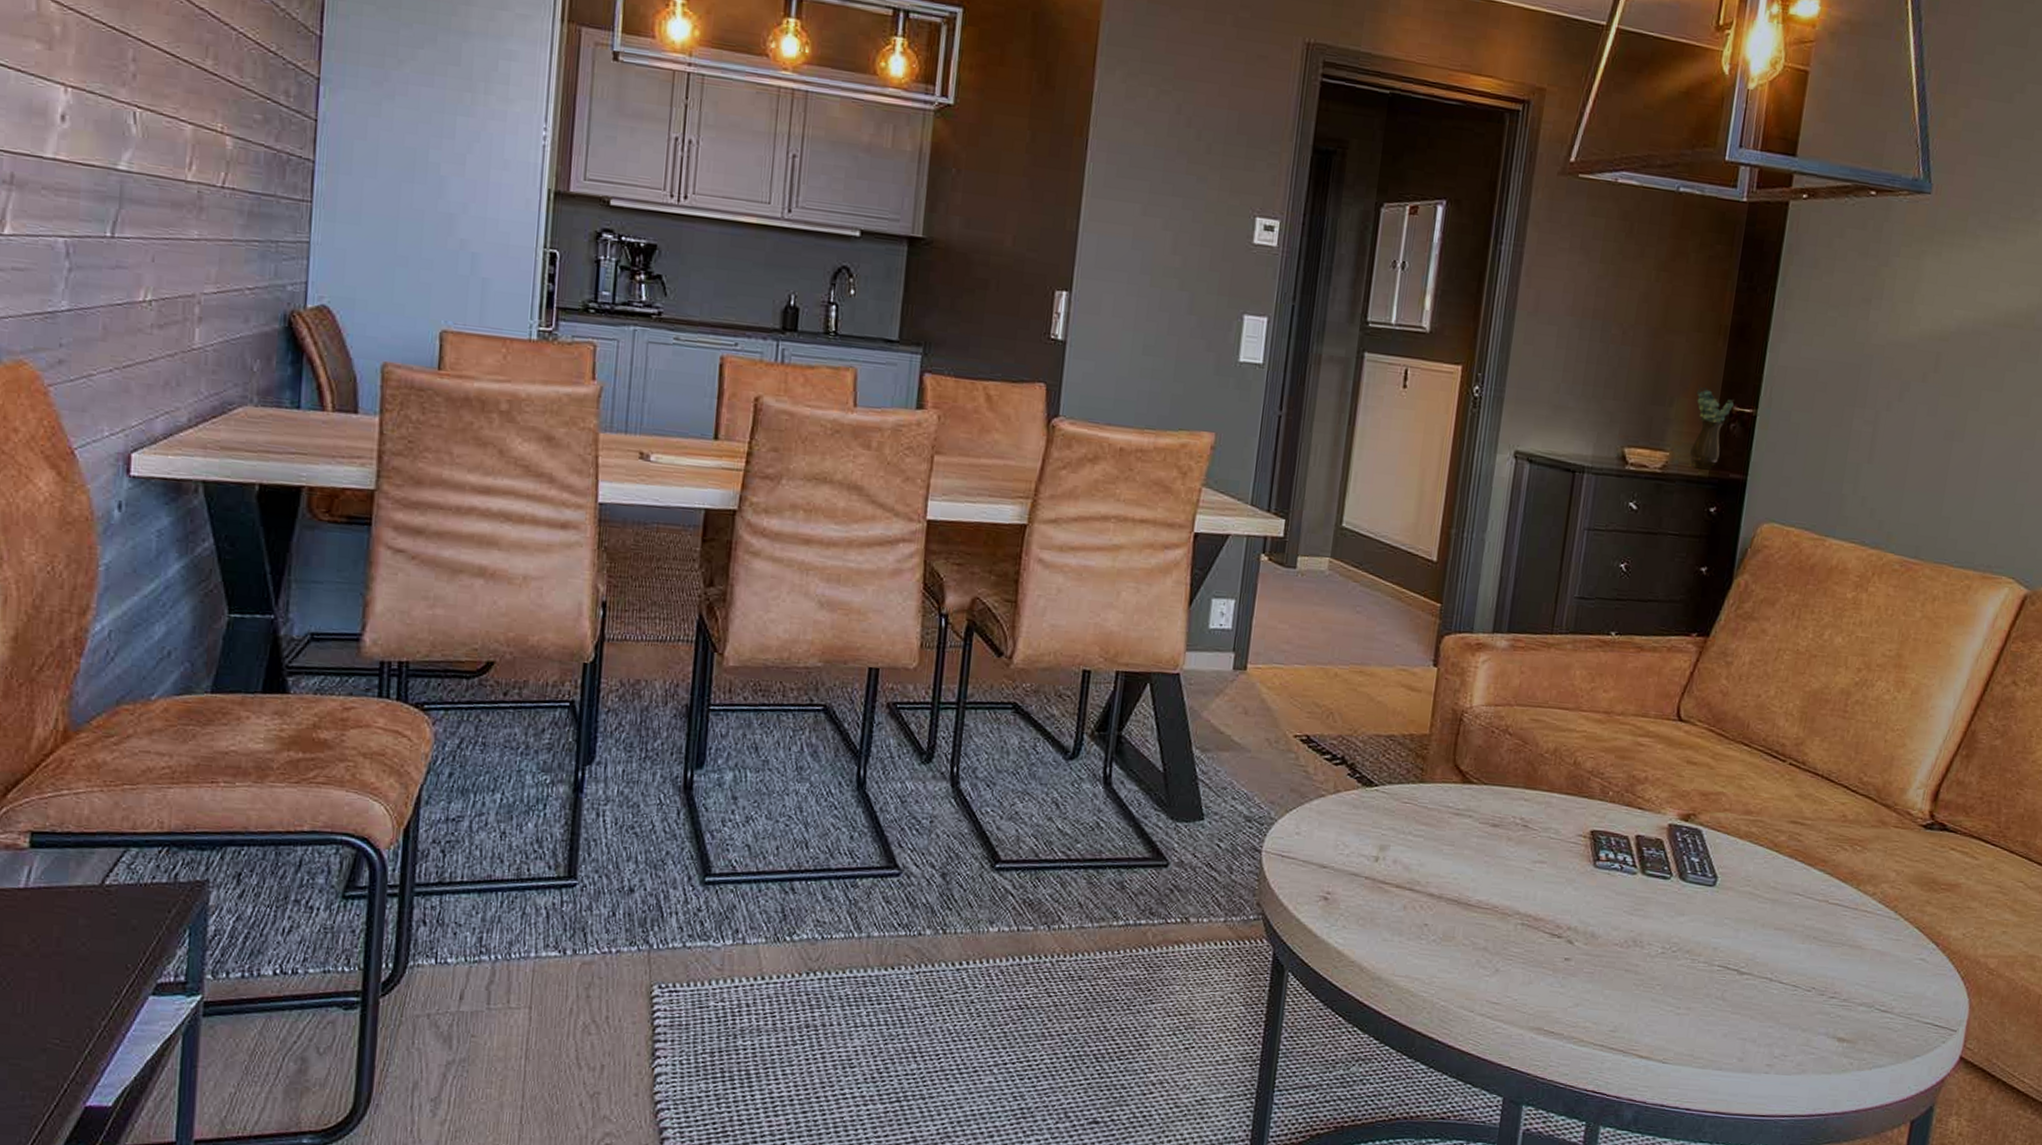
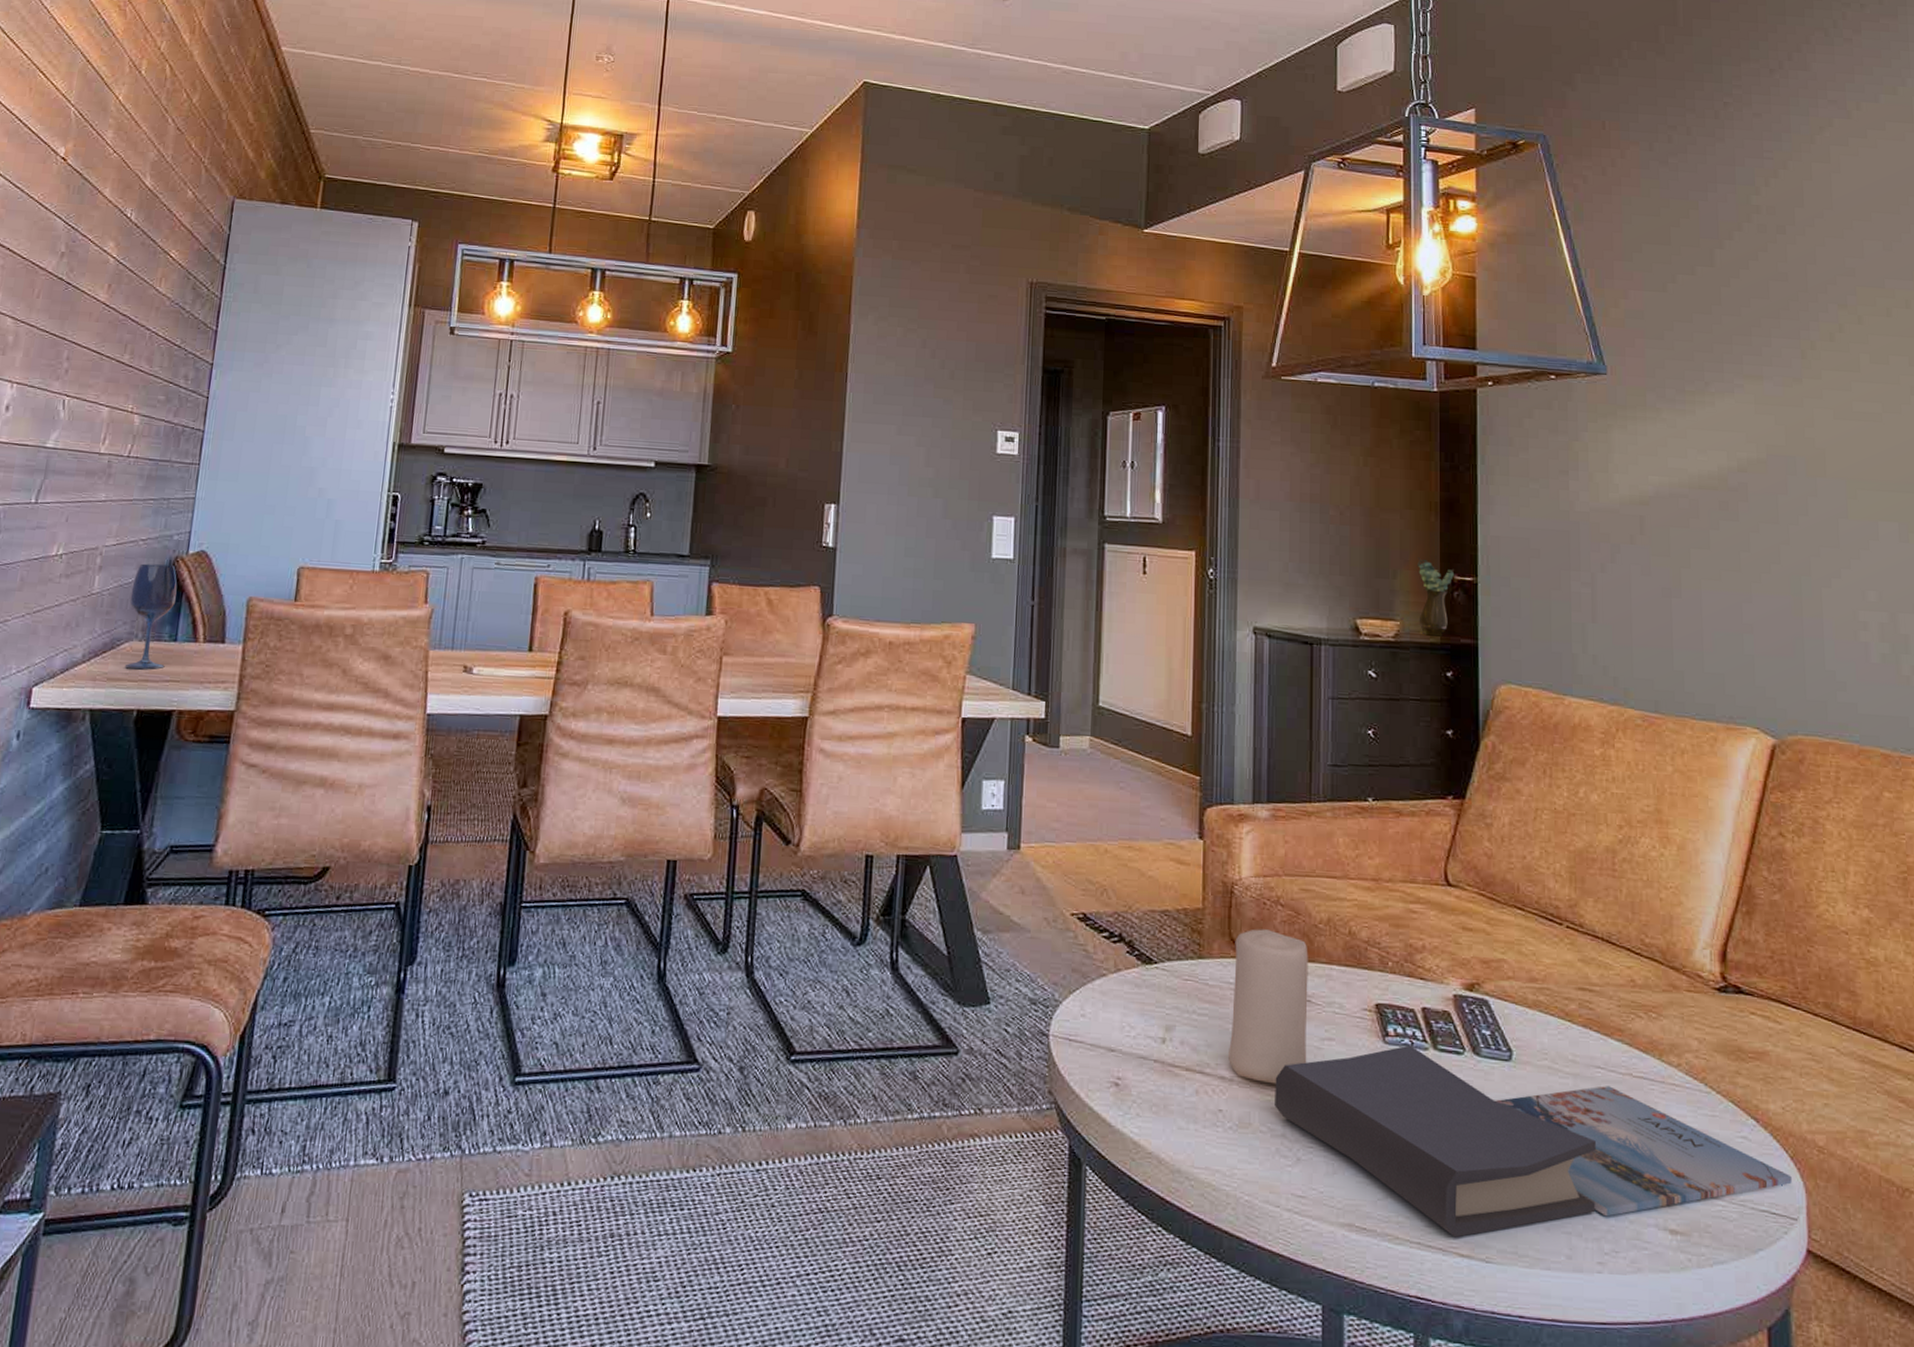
wineglass: none [239,316,296,440] -> present [124,563,177,670]
candle: none [1439,756,1531,902] -> present [1229,929,1308,1084]
hardback book: none [1480,869,1783,1042] -> present [1275,1045,1596,1238]
magazine: none [1694,911,1959,1026] -> present [1495,1086,1792,1217]

